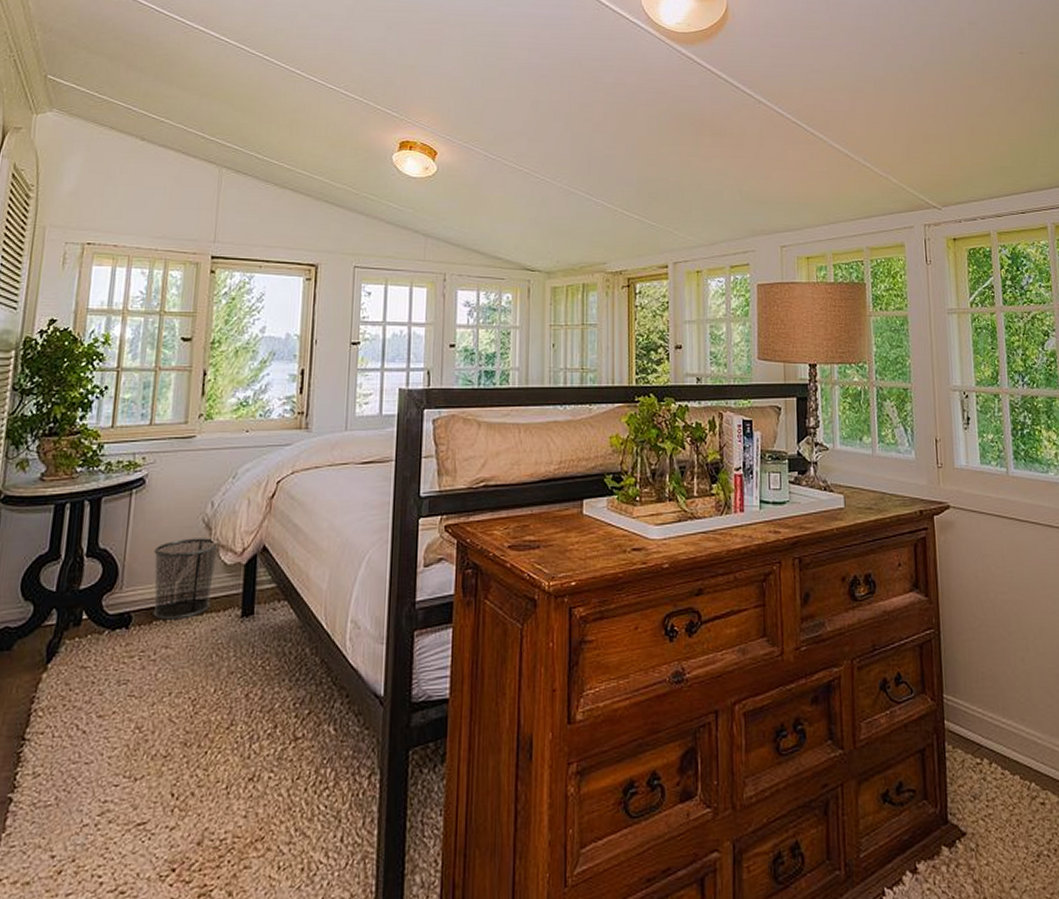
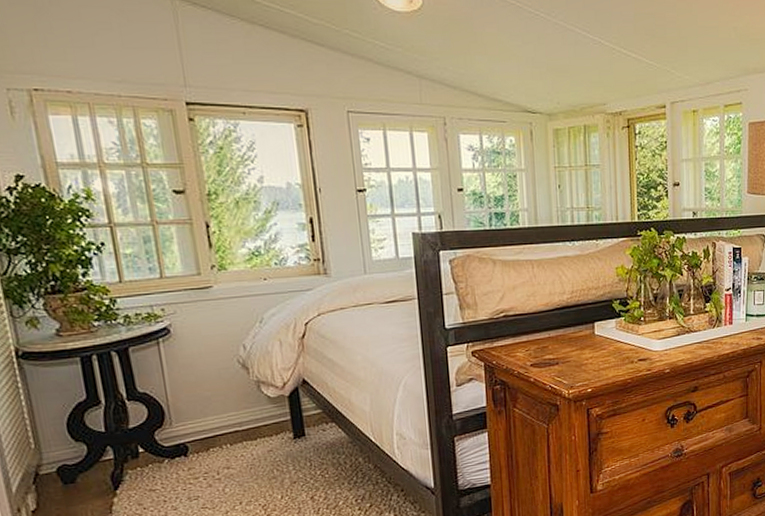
waste bin: present [153,538,219,620] -> none [195,376,263,447]

